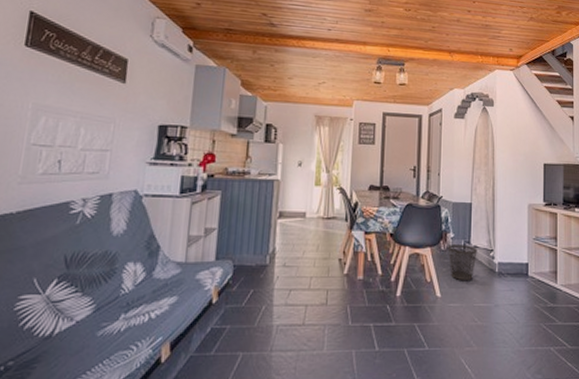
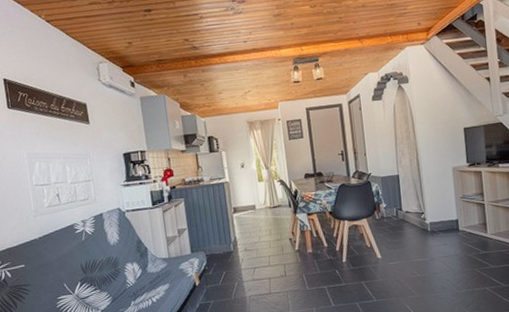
wastebasket: present [448,245,477,281] -> none [382,211,410,243]

